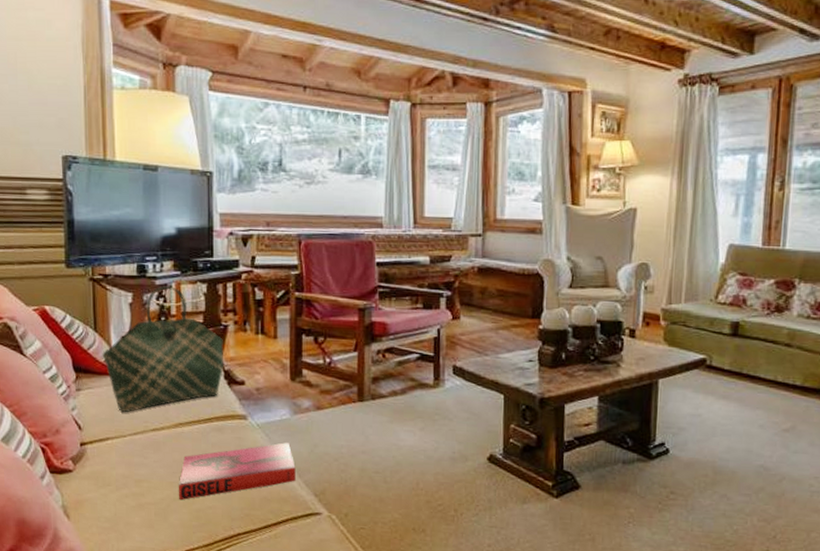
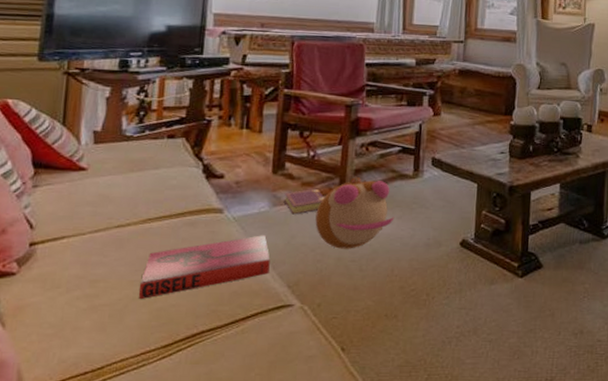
tote bag: present [102,286,223,413] -> none [68,81,205,210]
book: none [303,396,344,423] -> present [283,188,325,215]
plush toy: none [336,385,416,460] -> present [315,177,394,249]

